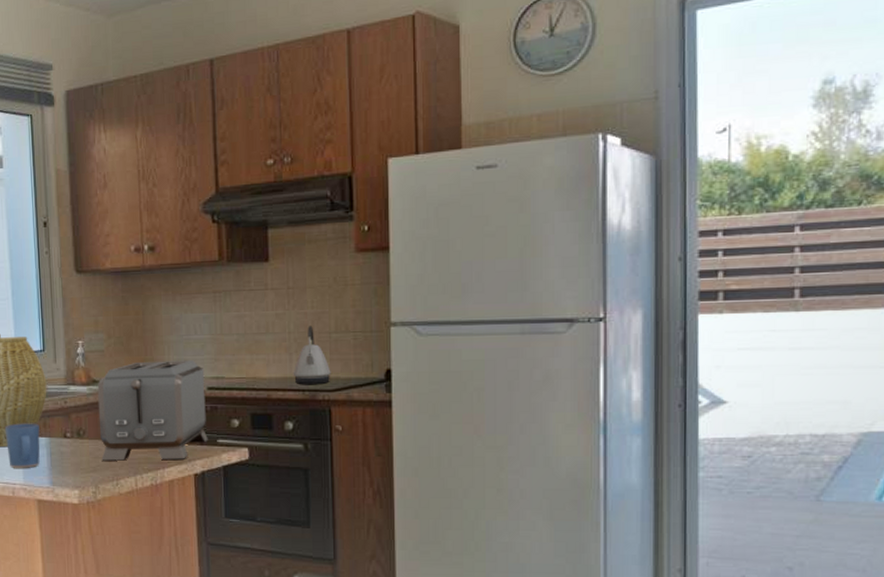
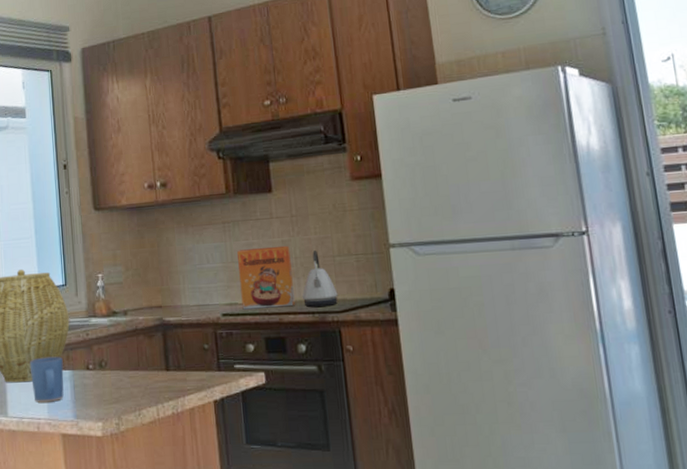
toaster: present [97,360,208,461] -> none [117,288,226,391]
cereal box: none [227,319,285,384] -> present [237,245,295,310]

